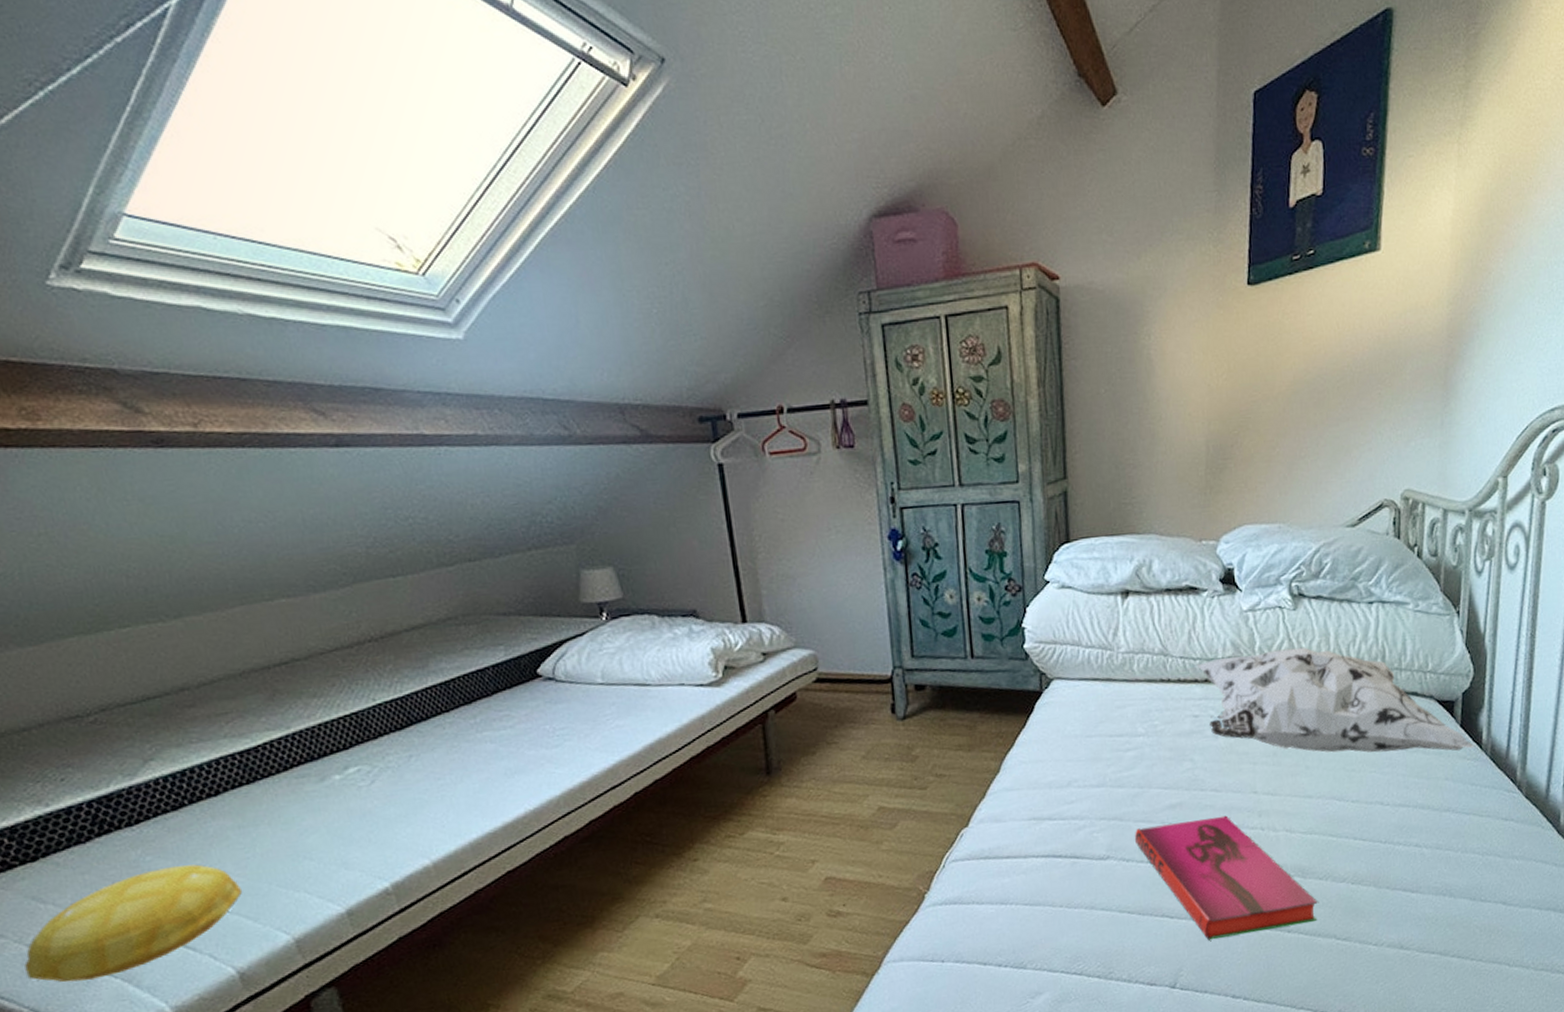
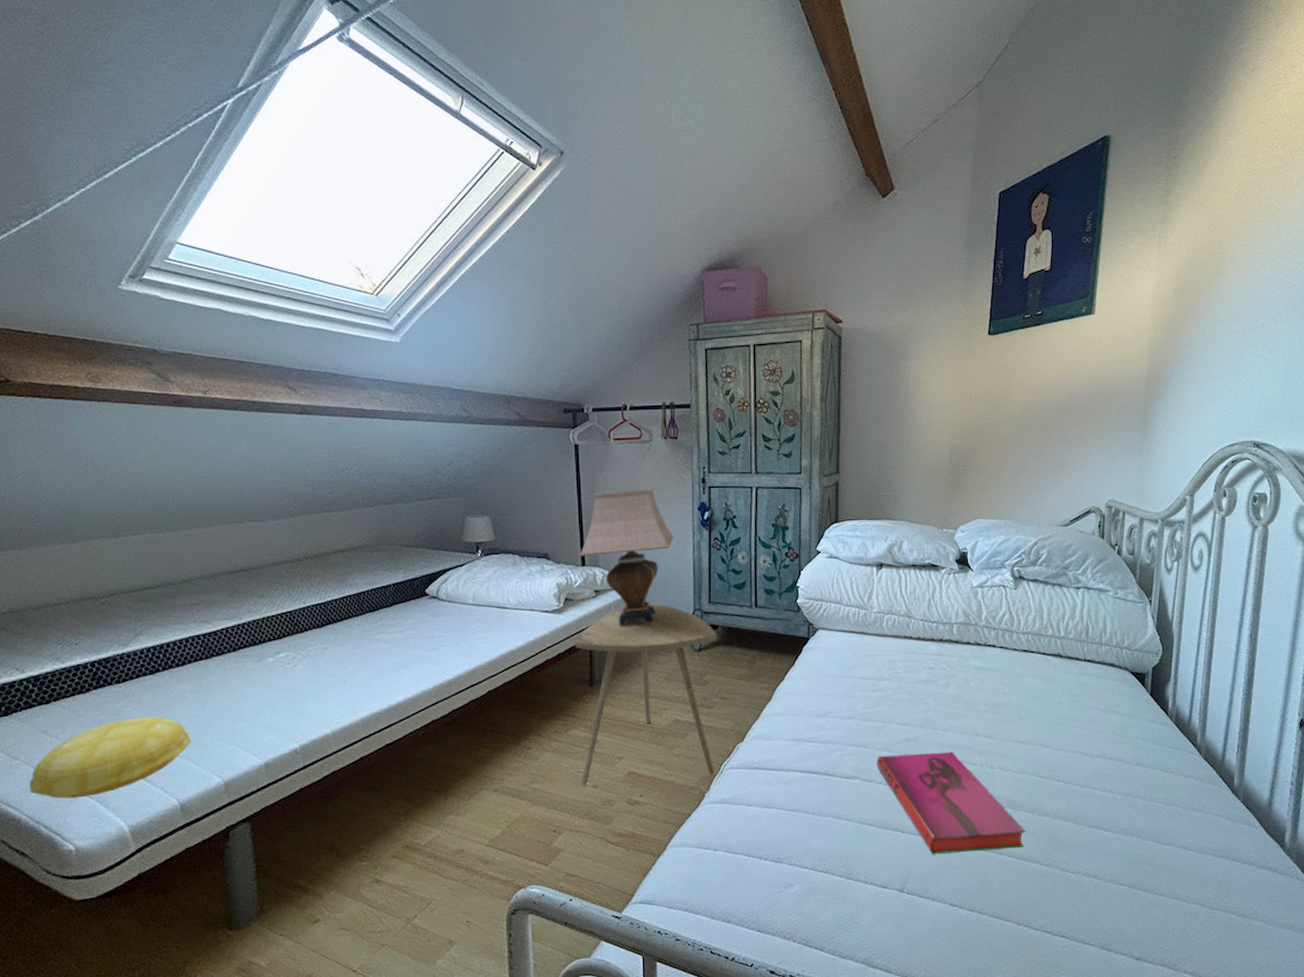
table lamp: none [737,516,860,695] -> present [579,489,674,625]
side table: none [742,662,935,901] -> present [575,602,717,787]
decorative pillow: present [1196,647,1474,753] -> none [933,619,1161,716]

